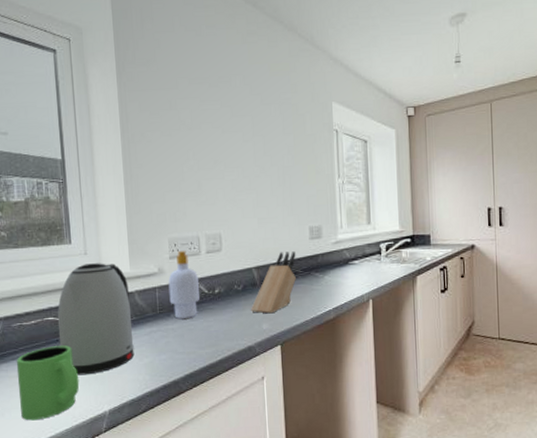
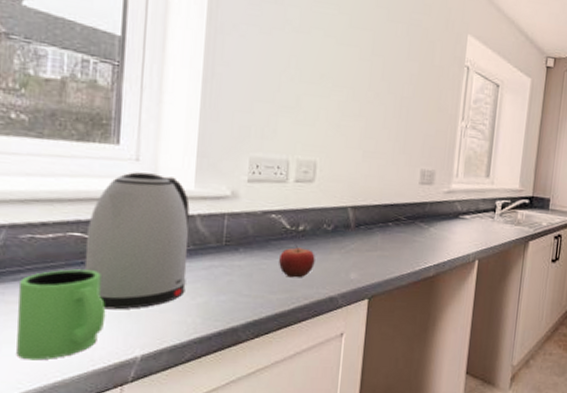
soap bottle: present [168,251,201,319] -> none [240,174,282,256]
fruit: none [203,305,232,334] -> present [279,244,315,278]
knife block: present [251,251,296,314] -> none [339,193,401,262]

